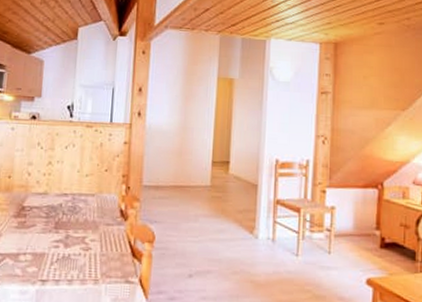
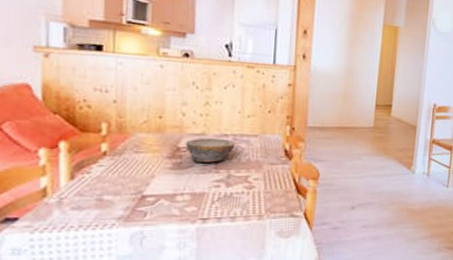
bowl: none [29,196,74,222] -> present [185,137,235,163]

